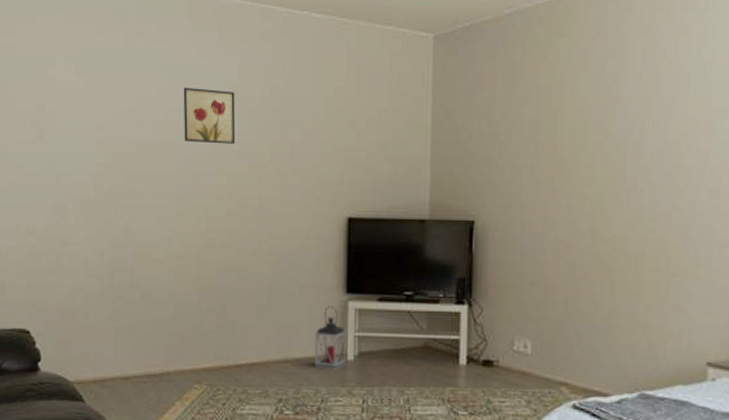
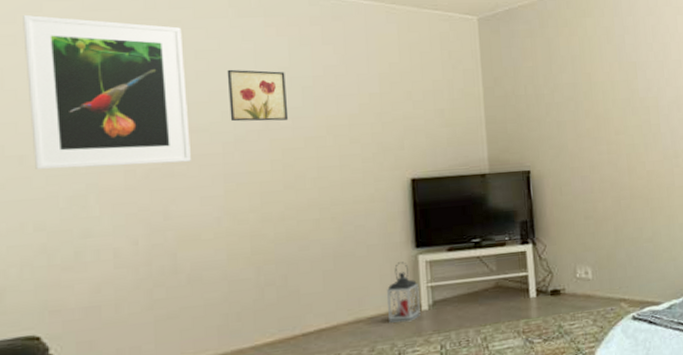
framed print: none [21,25,149,180] -> present [23,14,191,170]

